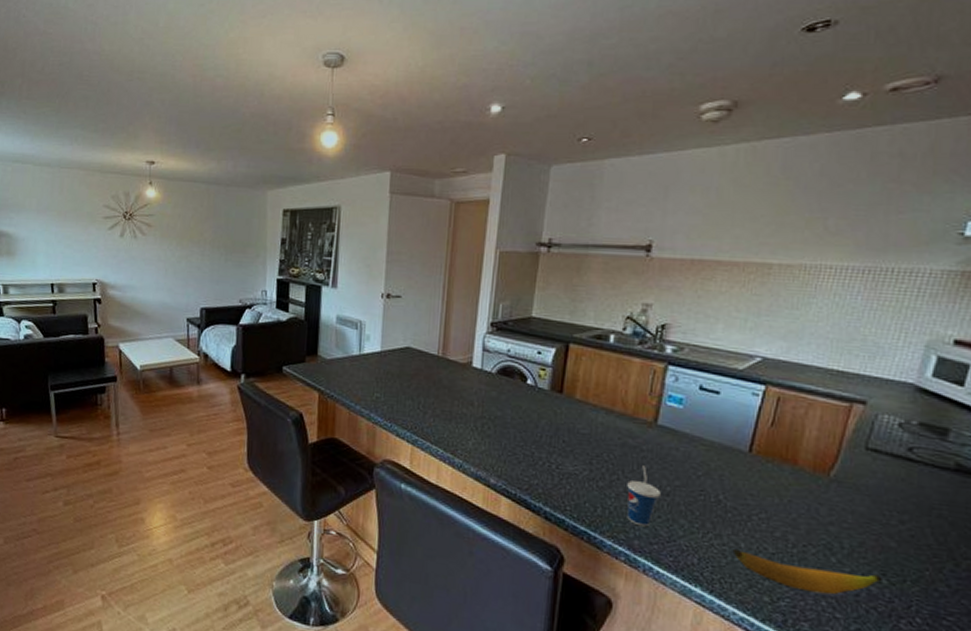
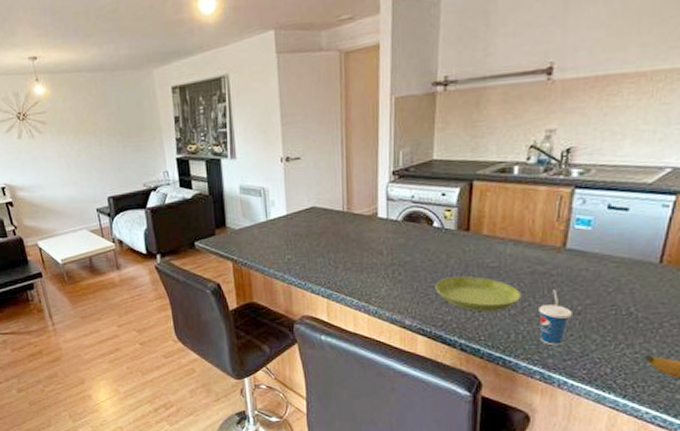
saucer: none [523,438,611,481] -> present [435,276,522,312]

